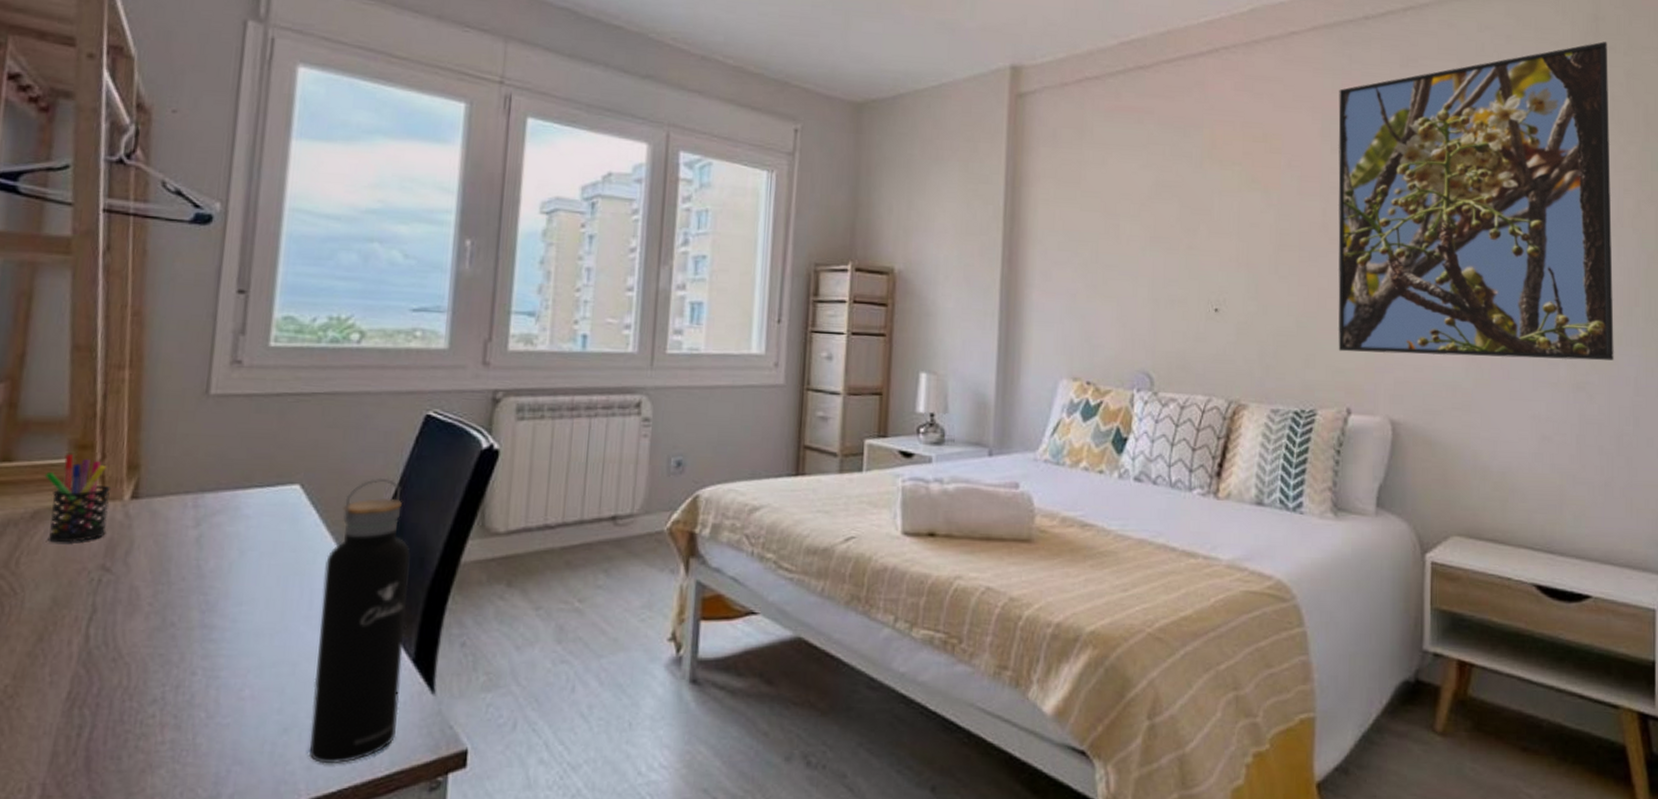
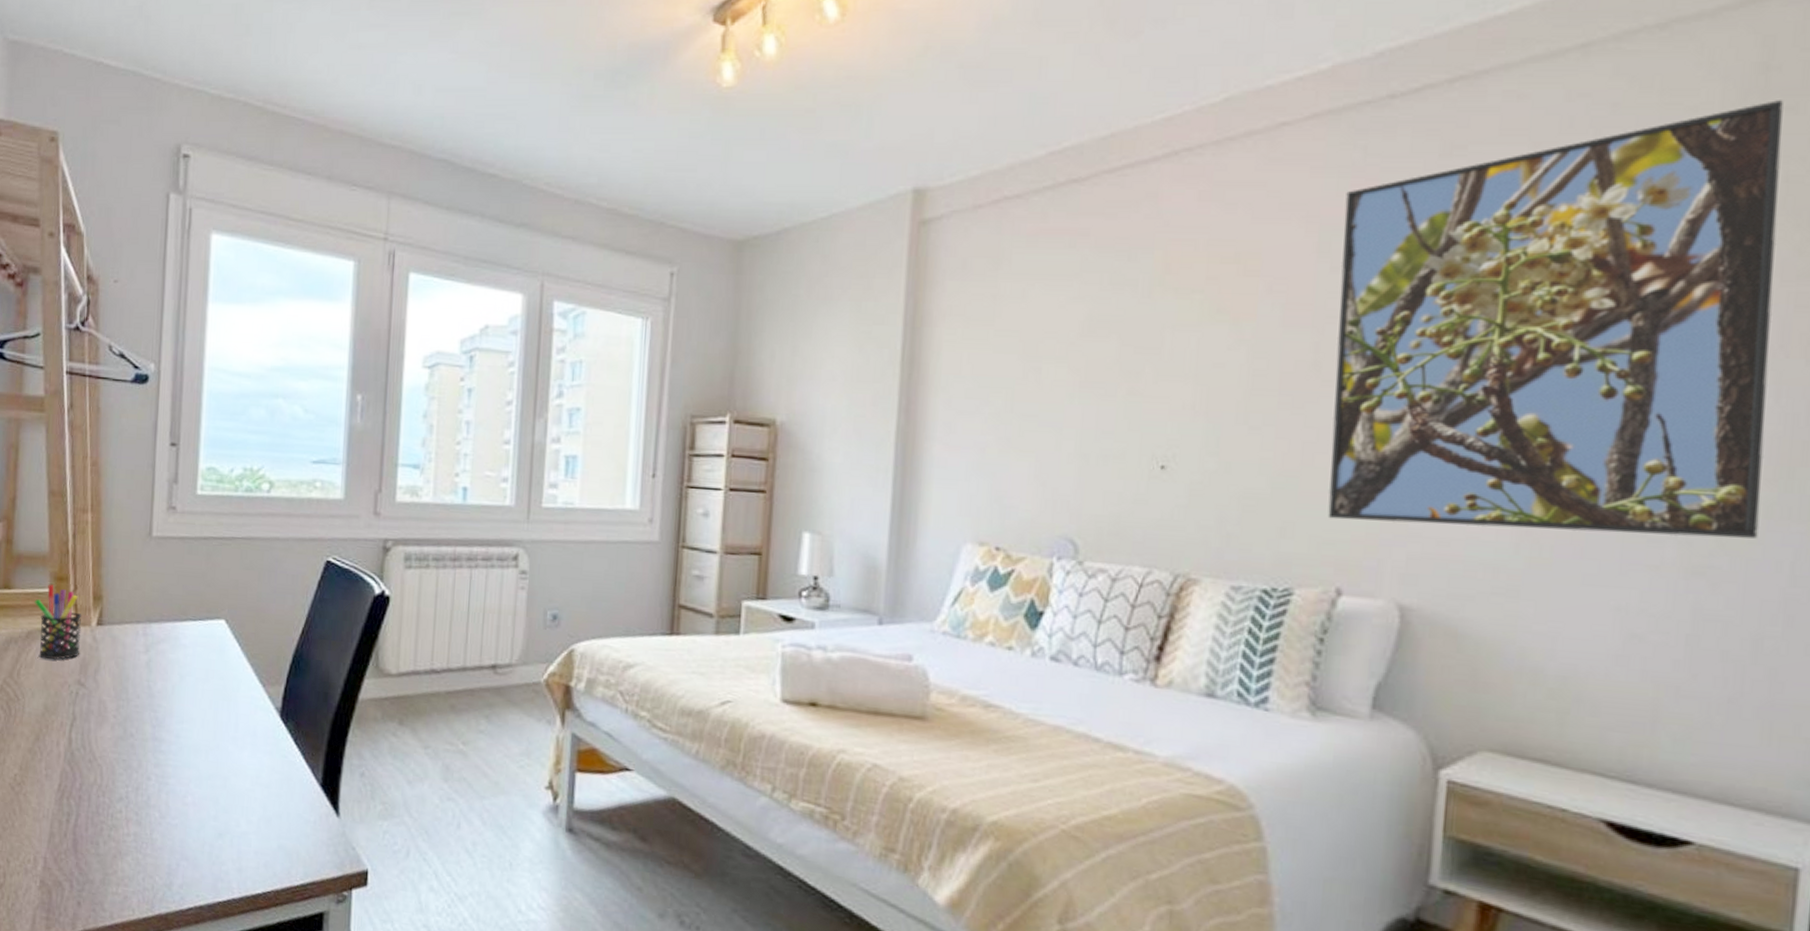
water bottle: present [309,477,410,764] -> none [239,617,316,869]

